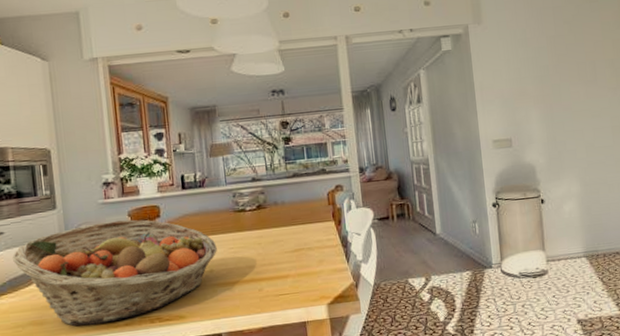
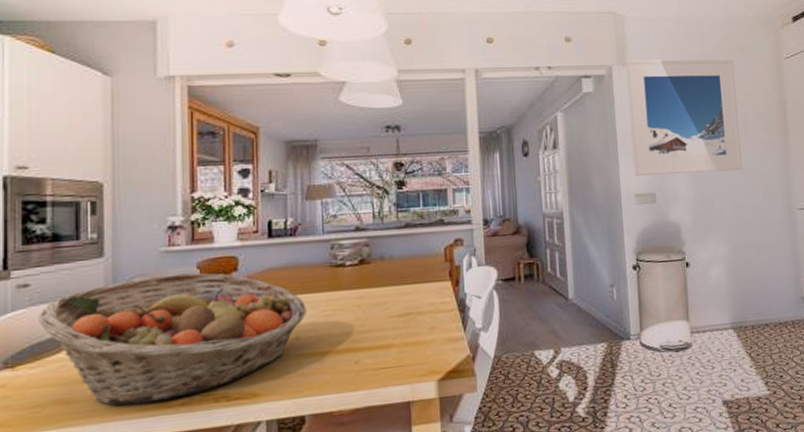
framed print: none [481,11,593,124] -> present [626,59,743,176]

